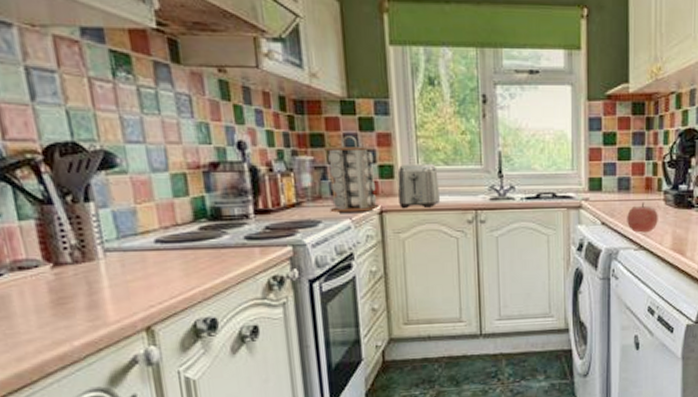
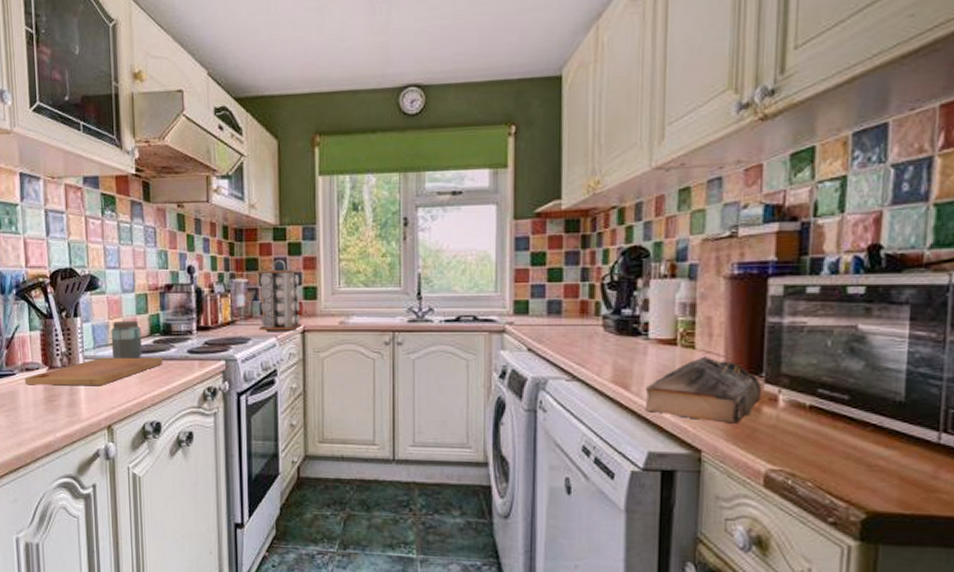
cutting board: none [18,246,214,288] -> present [25,357,163,386]
peanut butter: none [139,204,186,249] -> present [111,320,142,358]
toaster: present [397,163,441,209] -> none [319,285,360,329]
fruit: present [627,202,658,233] -> none [557,327,596,362]

